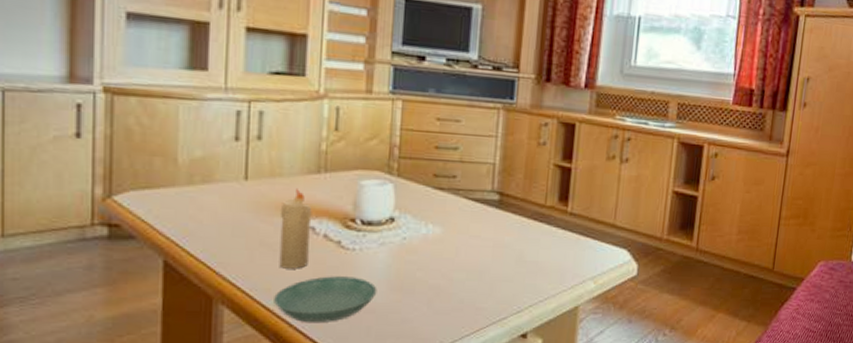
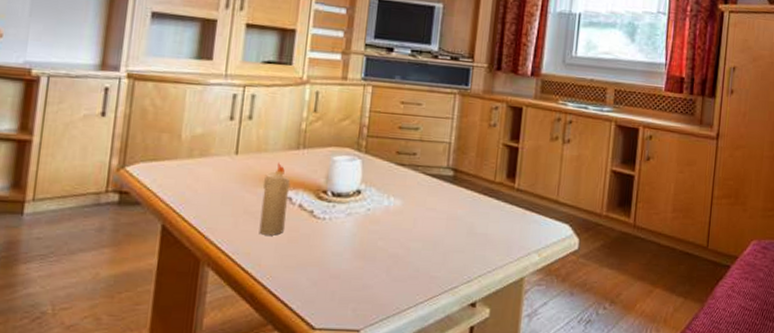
saucer: present [274,276,377,324] -> none [252,243,343,287]

